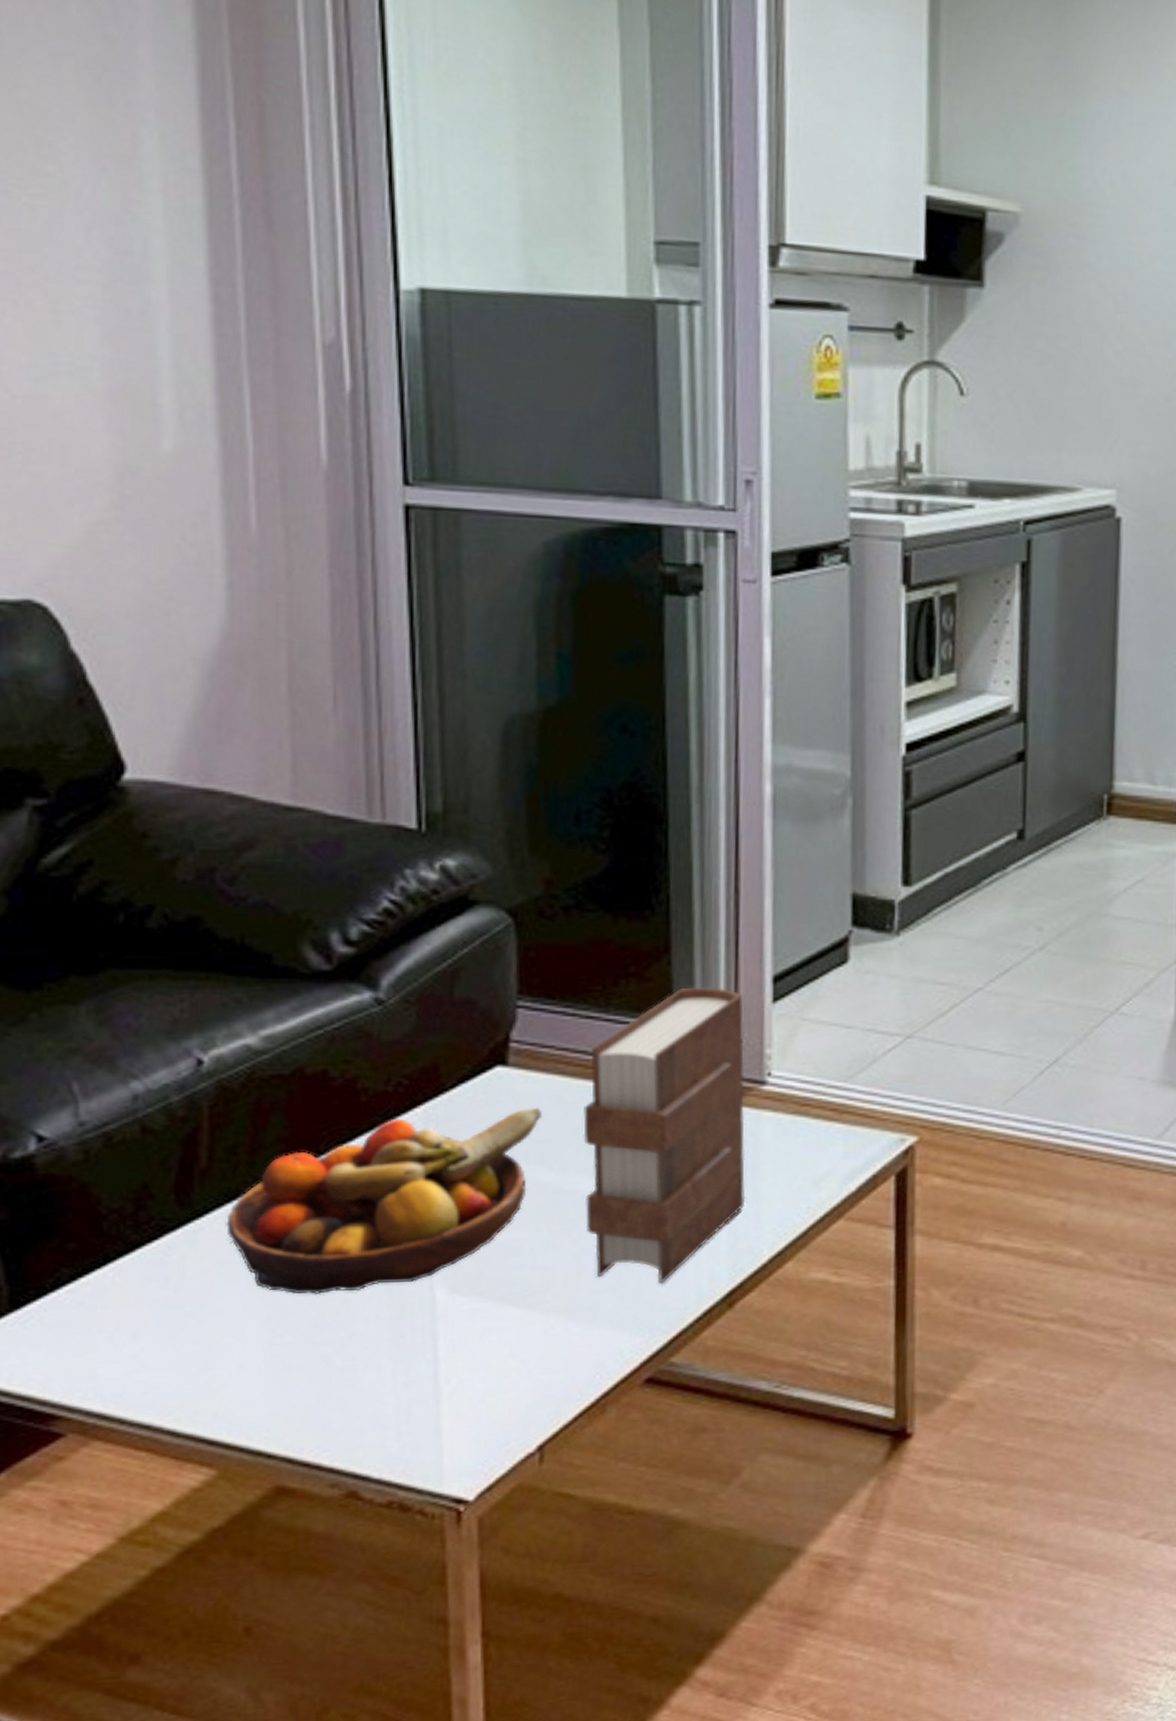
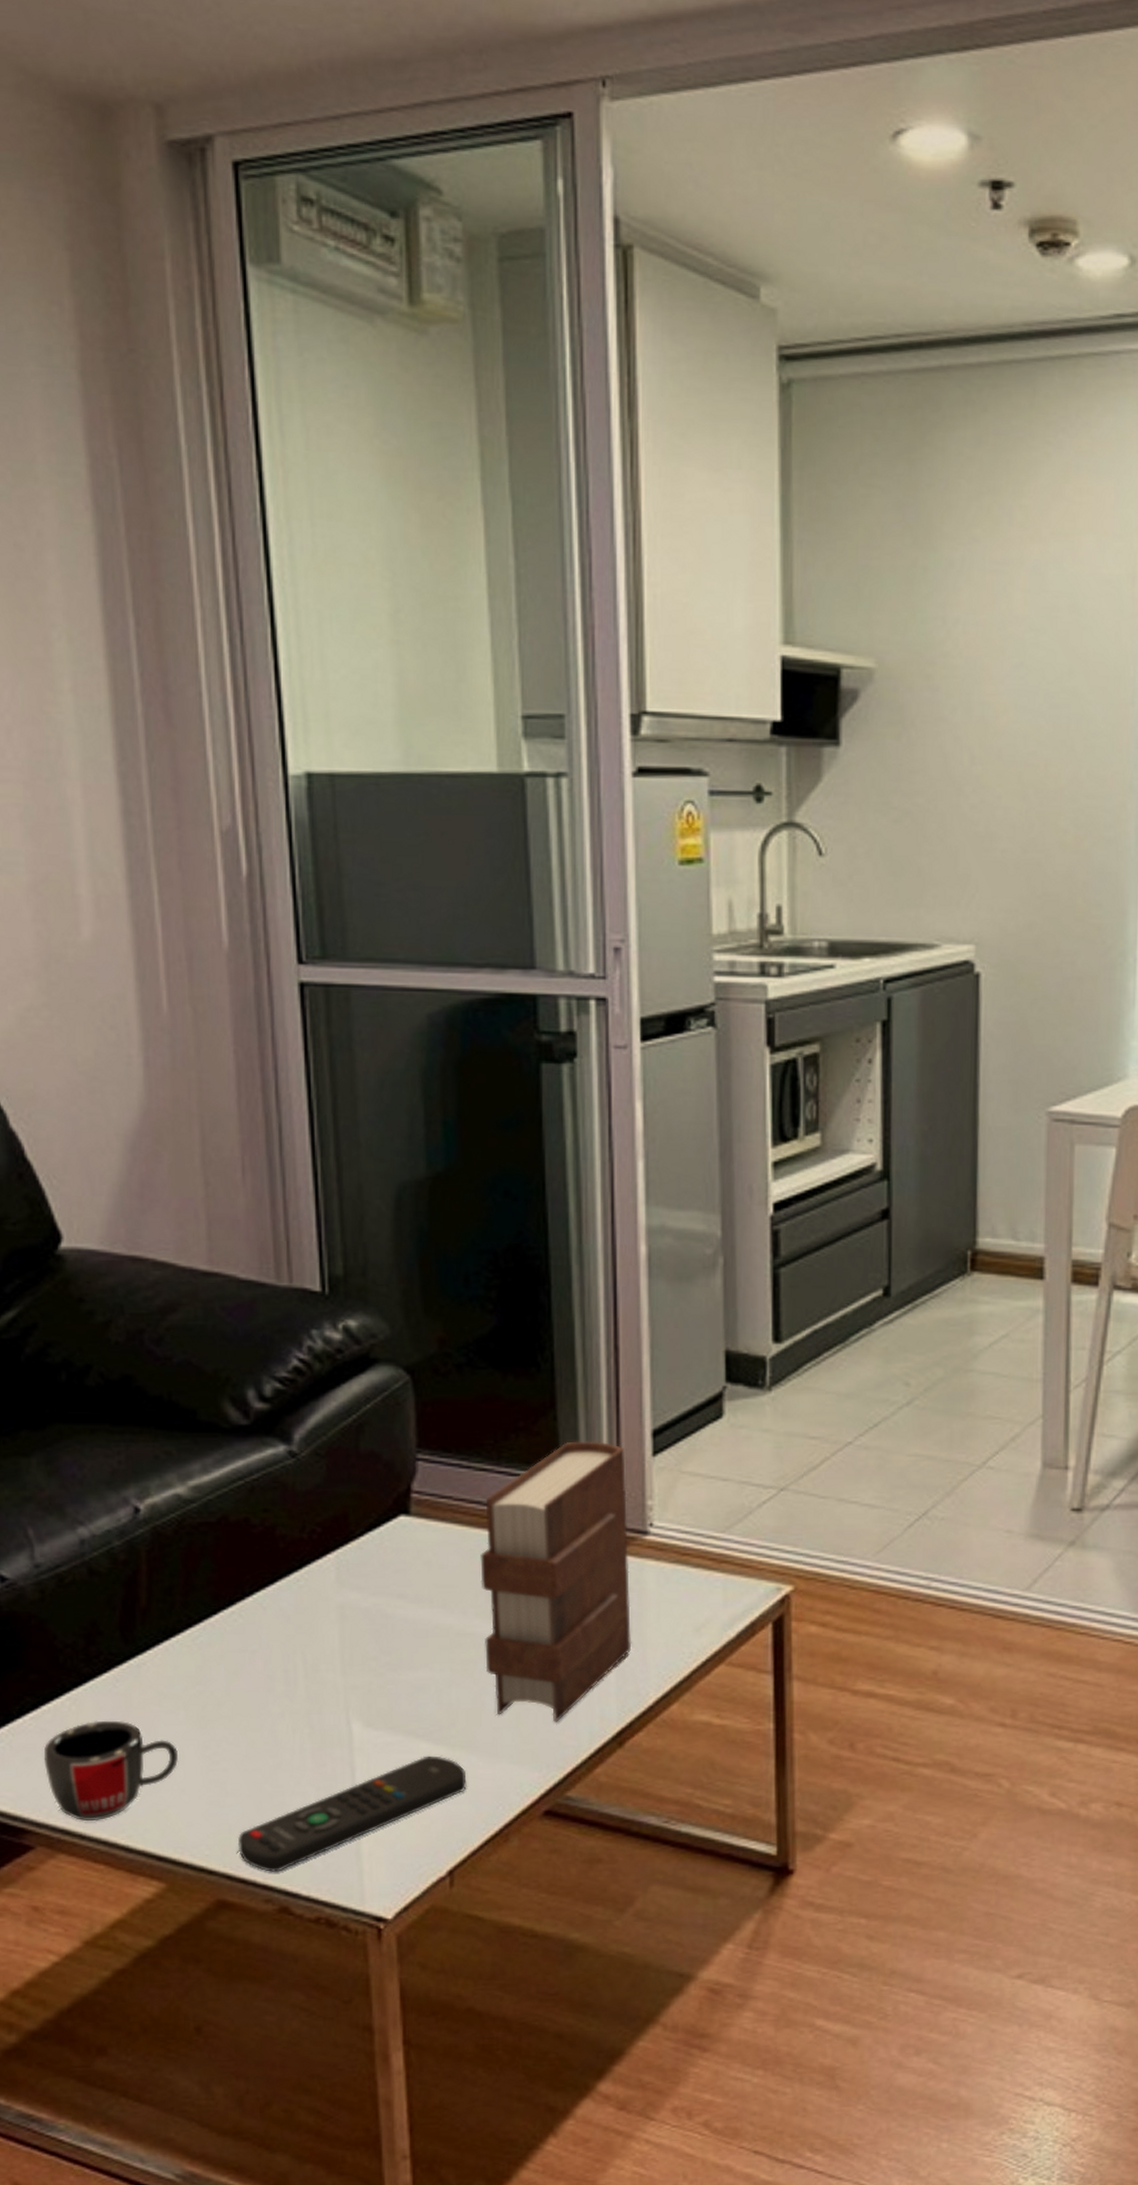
mug: none [80,1292,236,1404] -> present [43,1720,178,1822]
fruit bowl: present [225,1107,542,1295] -> none [164,1554,442,1726]
remote control: none [302,1322,561,1454] -> present [238,1756,467,1872]

